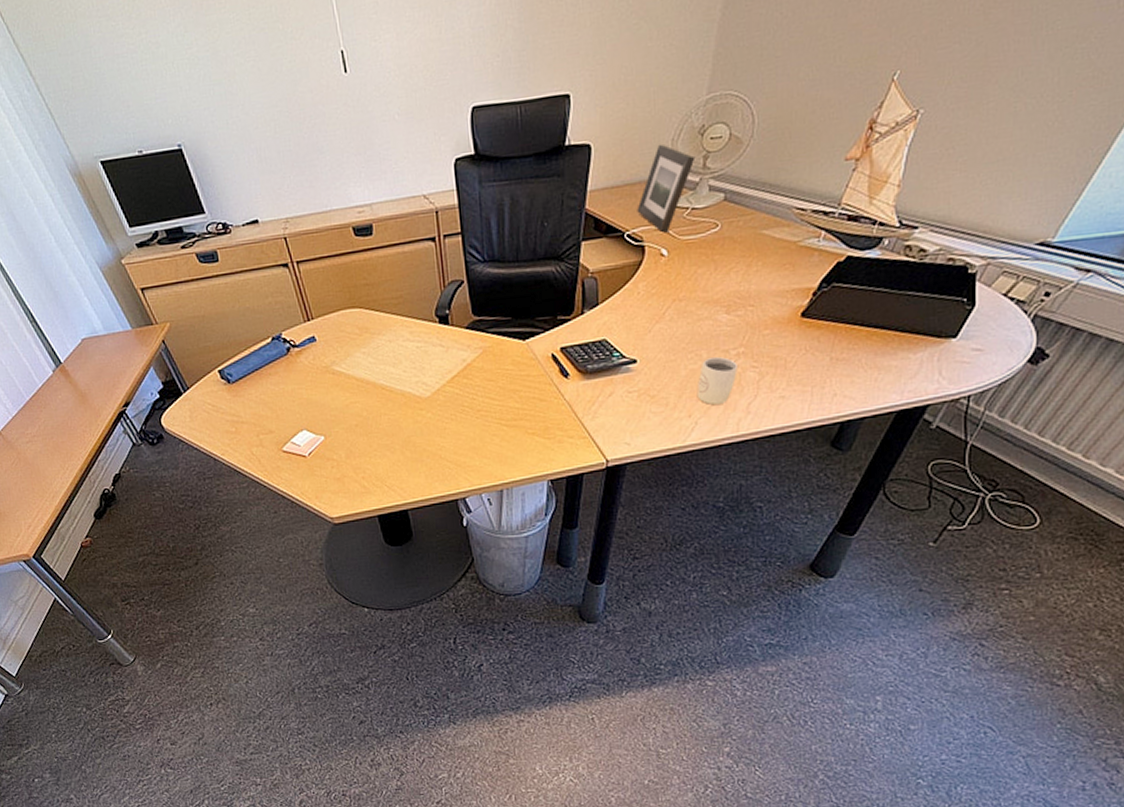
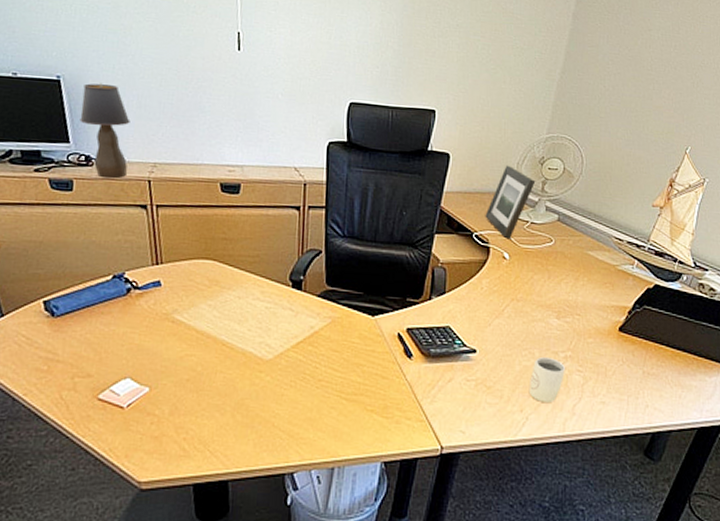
table lamp: none [204,142,264,244] -> present [79,83,130,179]

